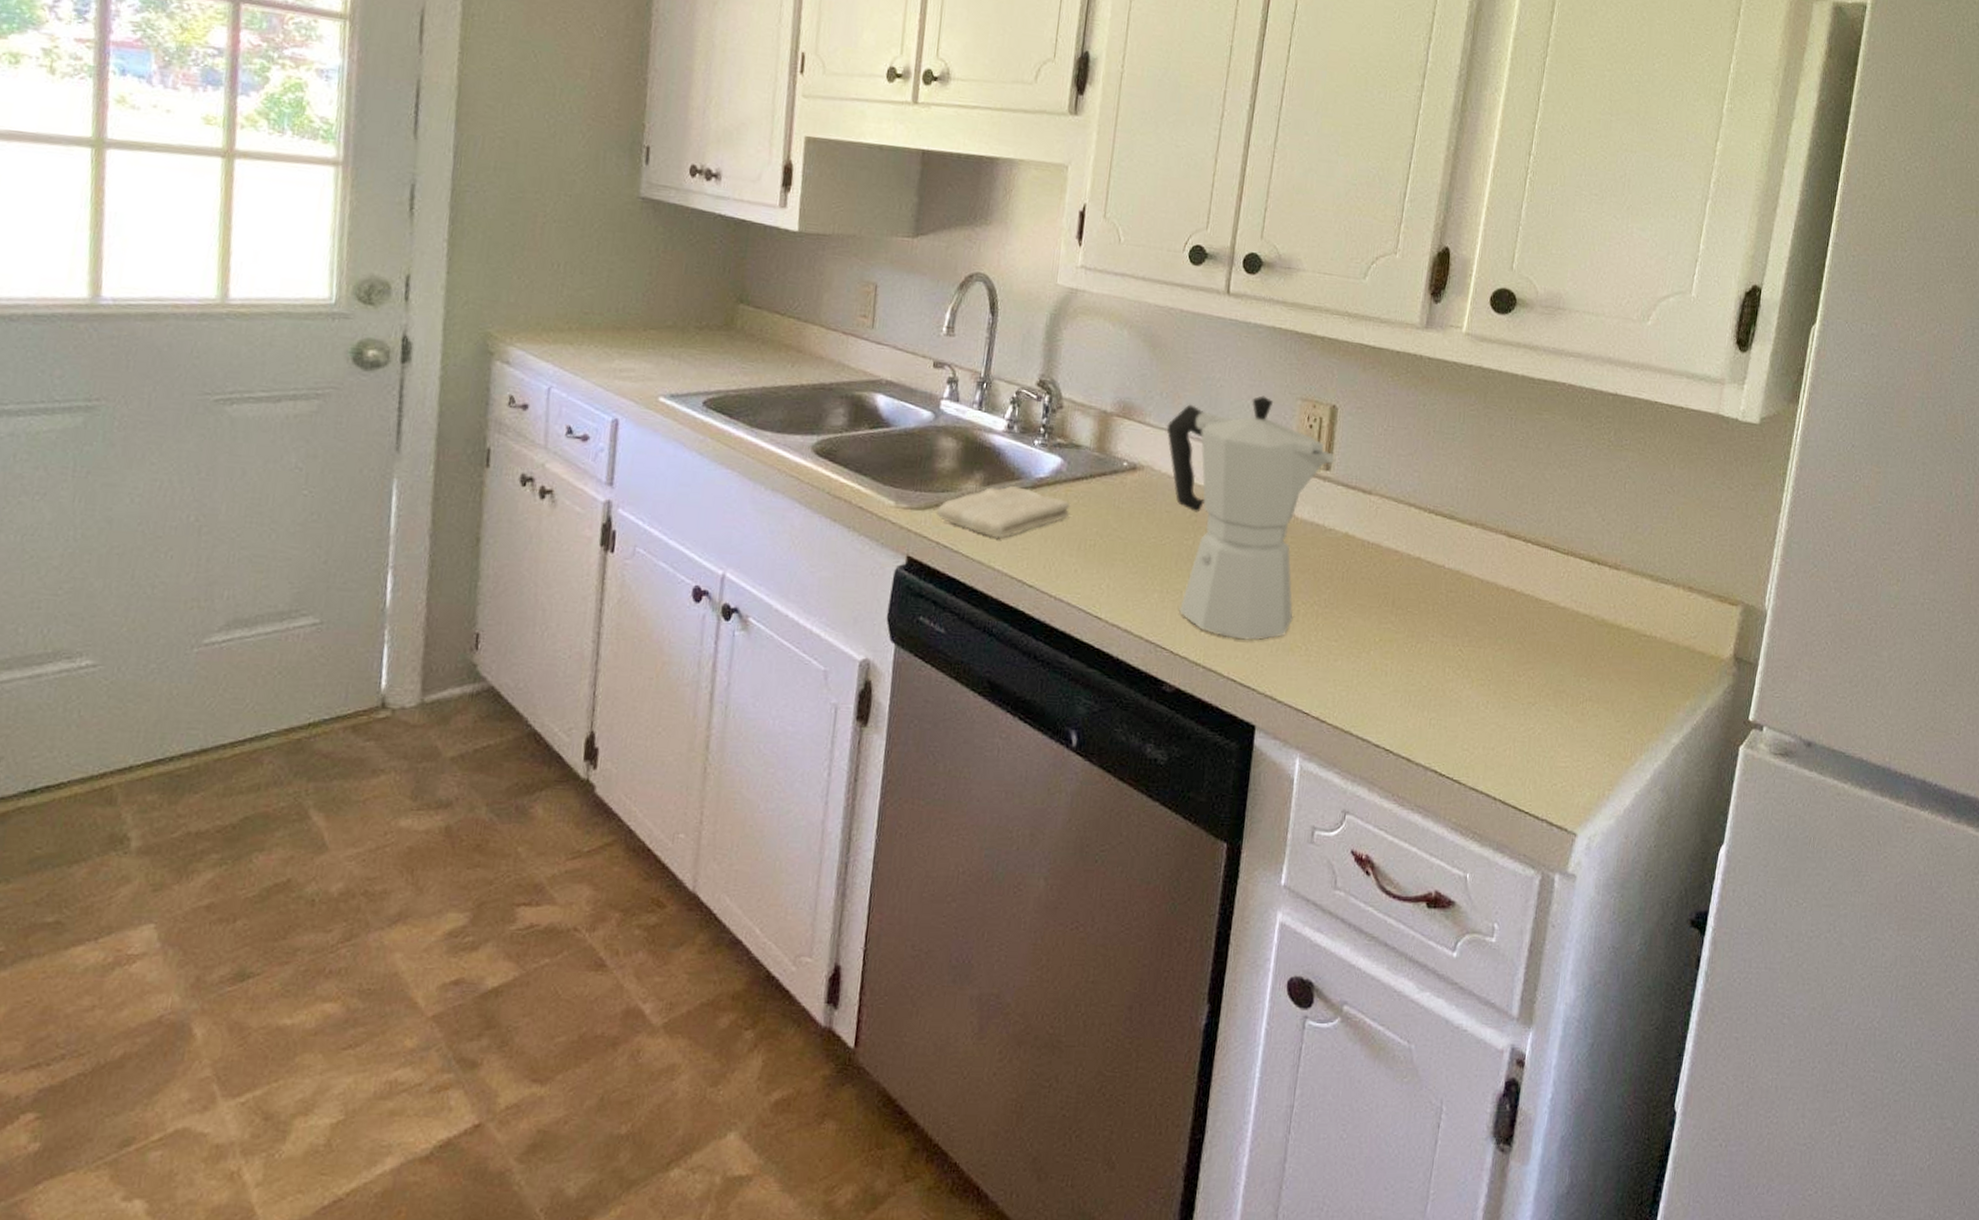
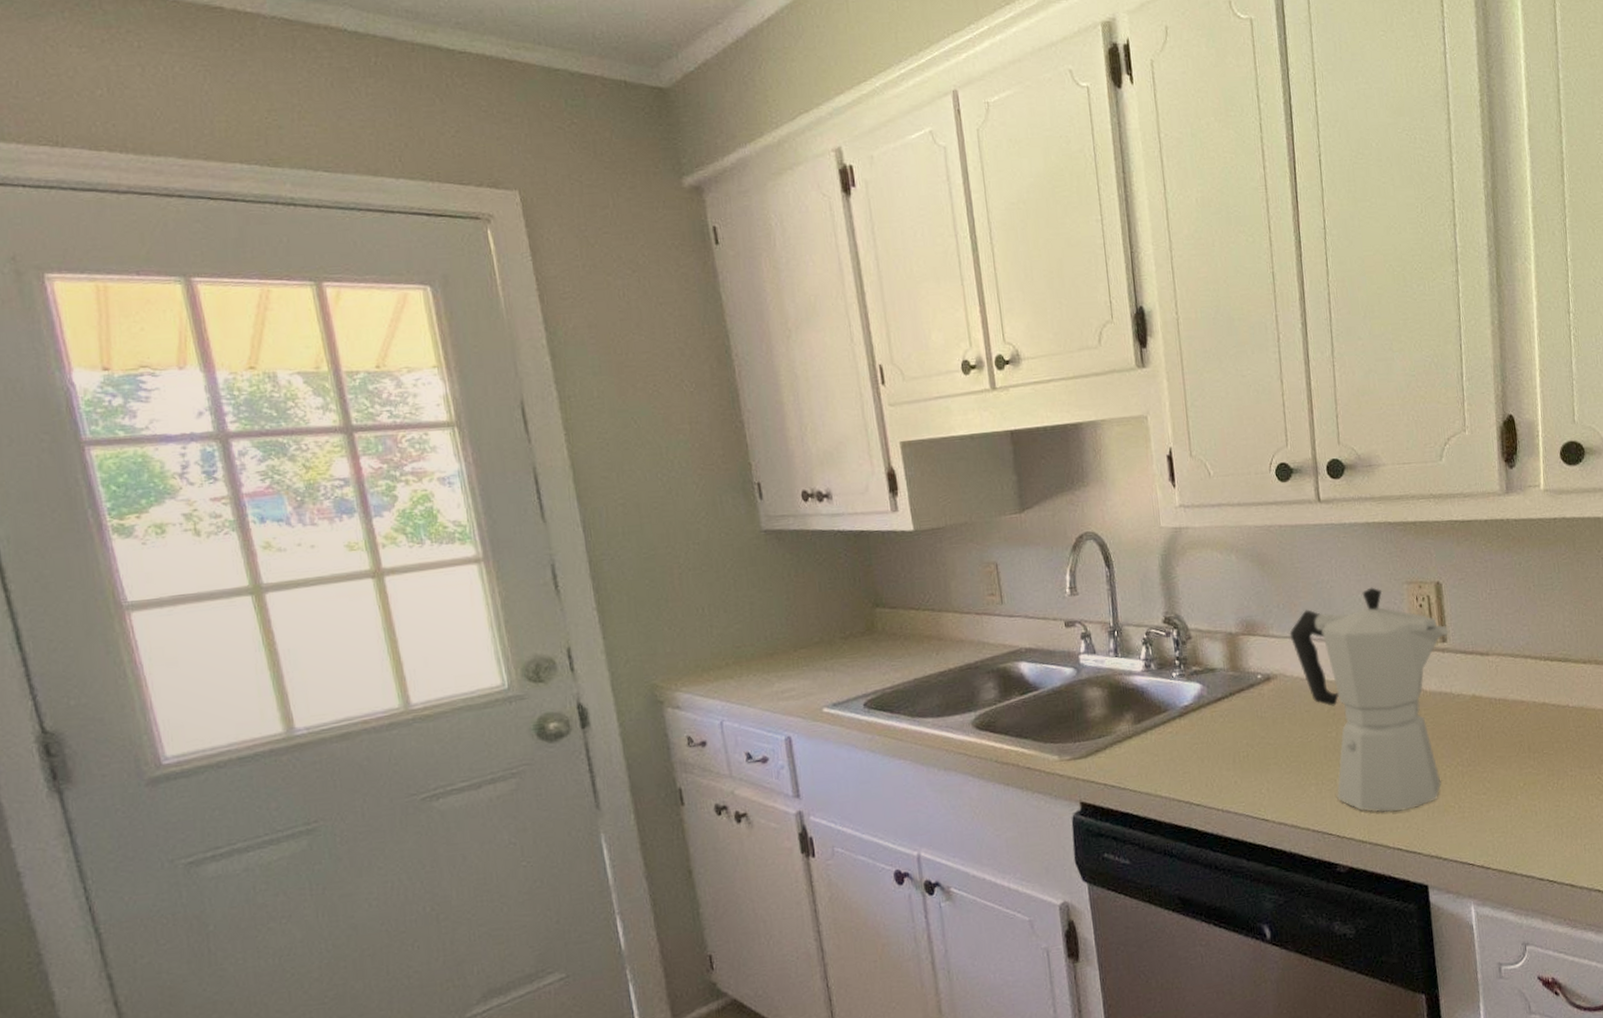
washcloth: present [937,486,1071,539] -> none [1098,718,1219,769]

